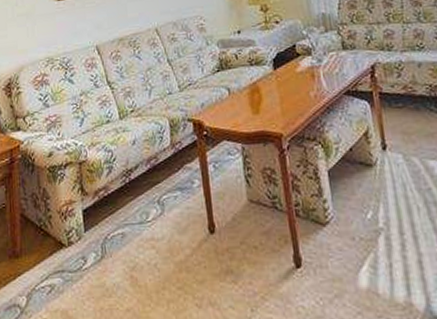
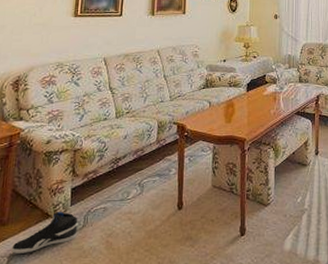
sneaker: none [29,240,96,292] -> present [11,212,78,254]

